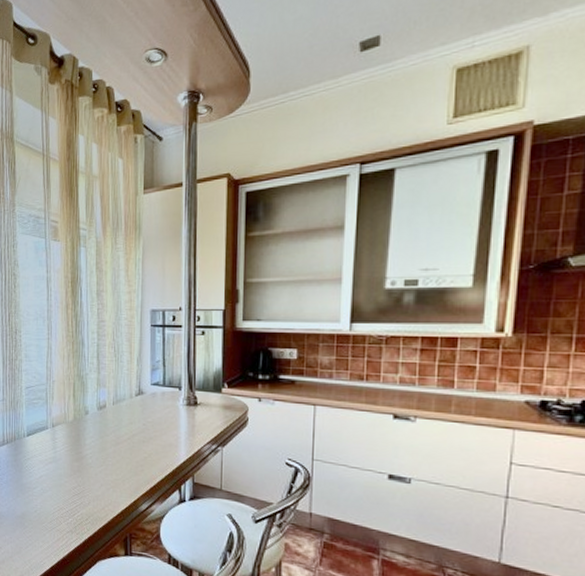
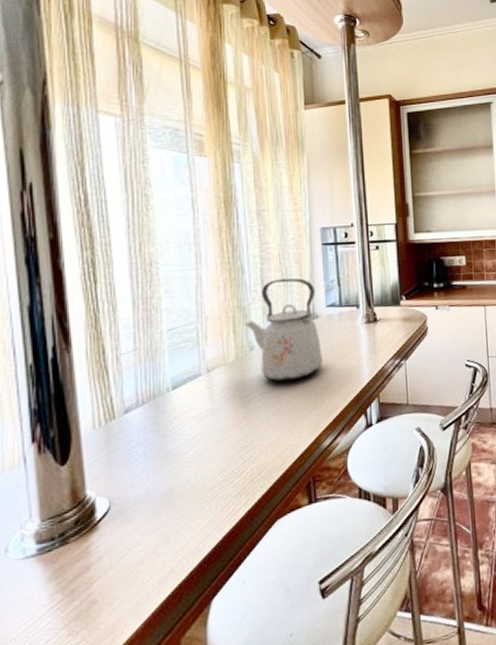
kettle: none [83,354,145,447] -> present [246,278,322,382]

